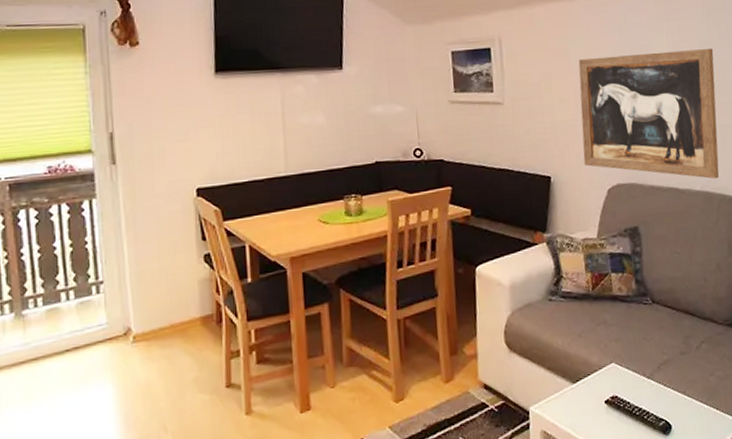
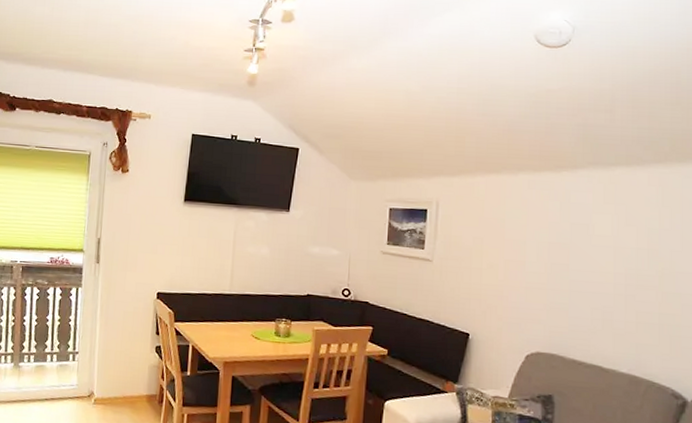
wall art: present [578,48,720,179] -> none [505,230,663,365]

